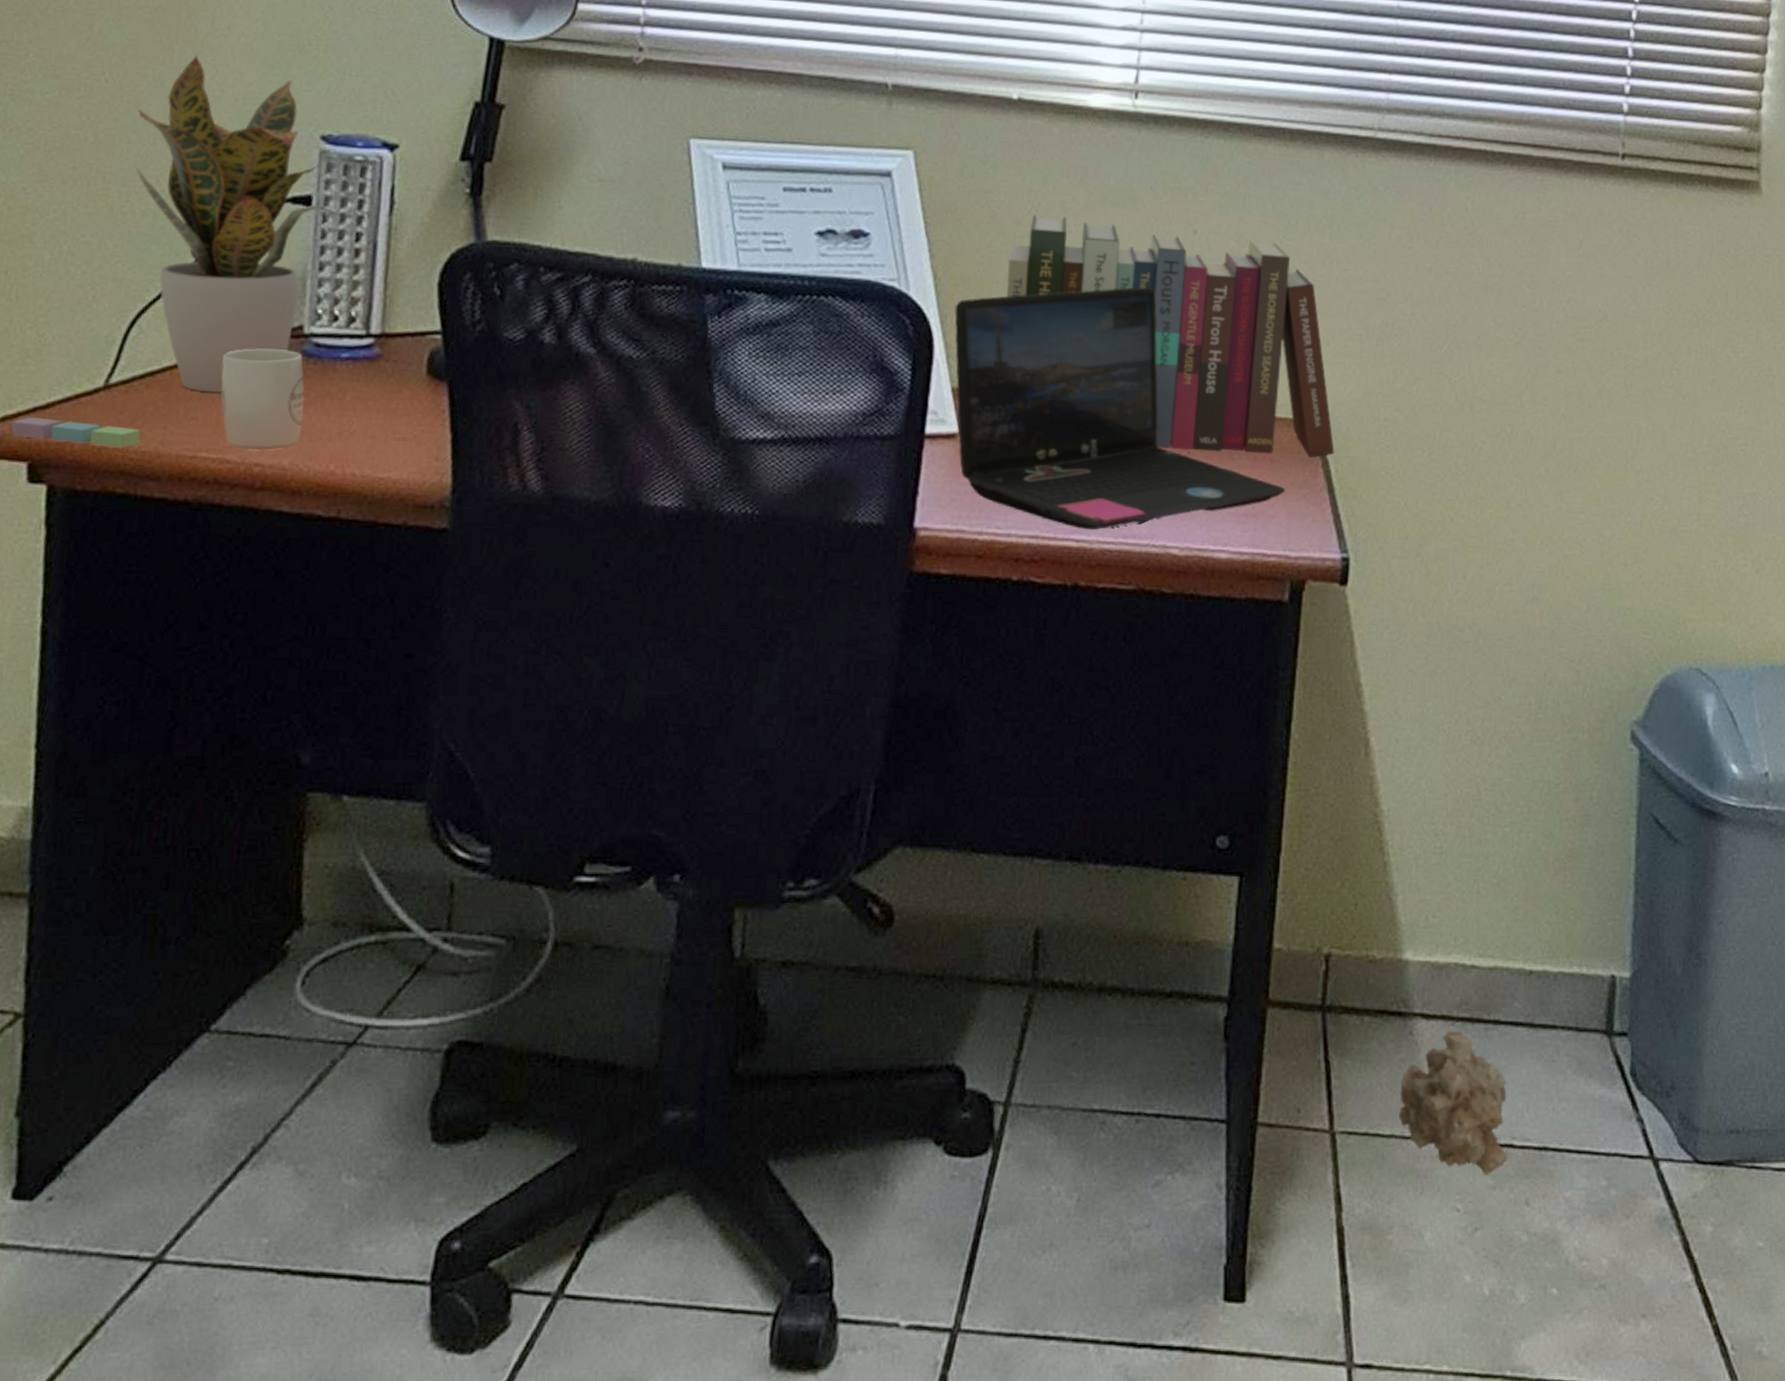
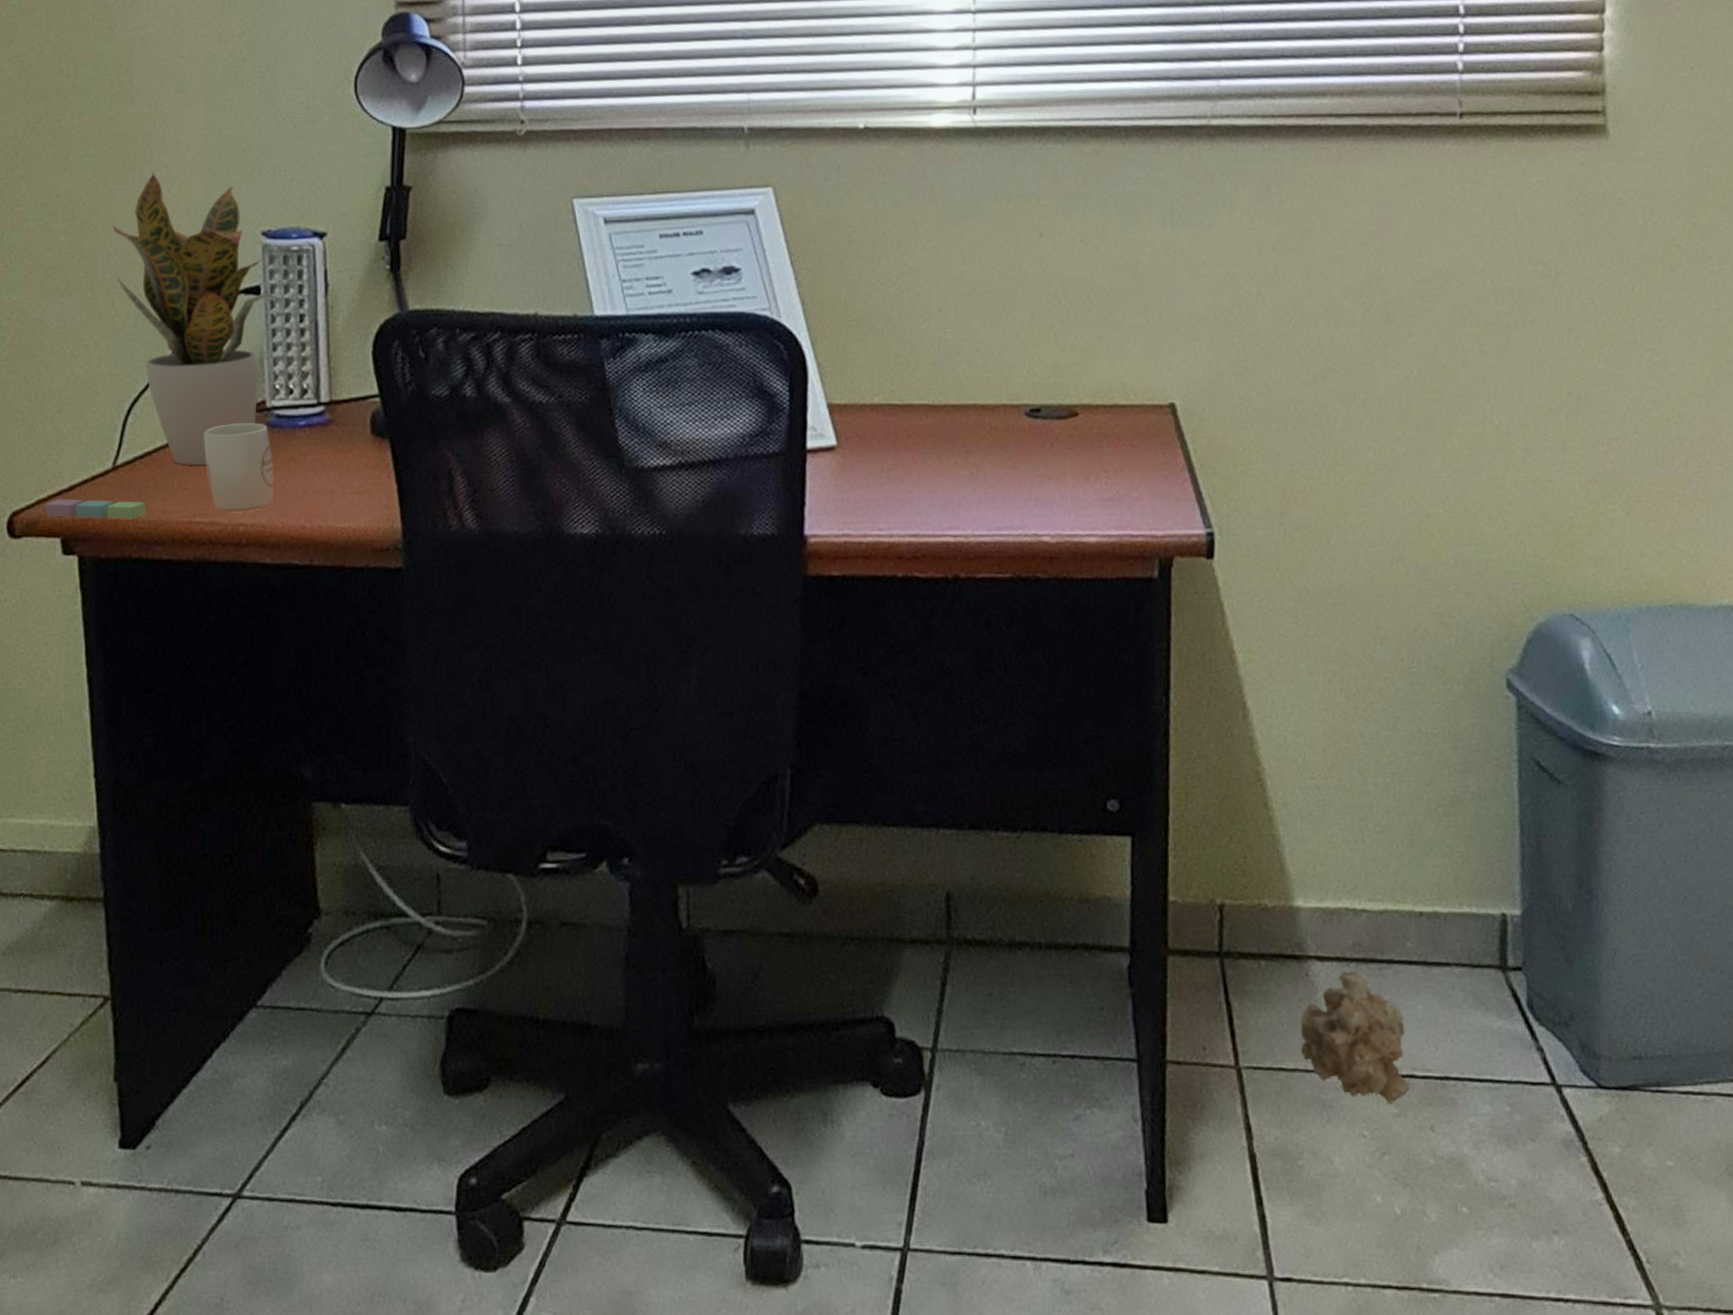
laptop: present [954,287,1286,529] -> none [823,293,1148,525]
books: present [1007,214,1335,459] -> none [869,234,1192,444]

